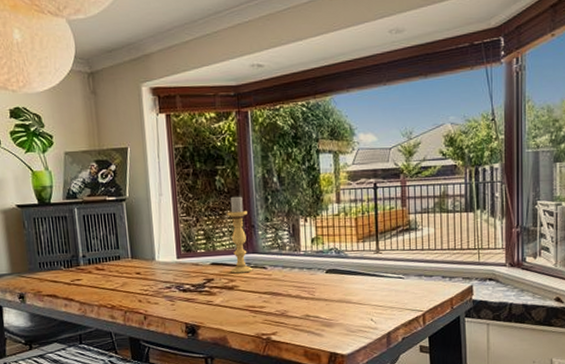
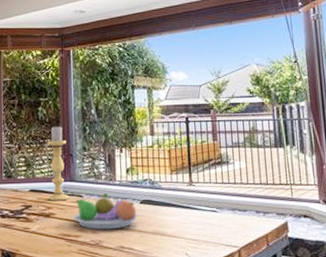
fruit bowl: none [257,263,324,300] -> present [73,192,138,230]

